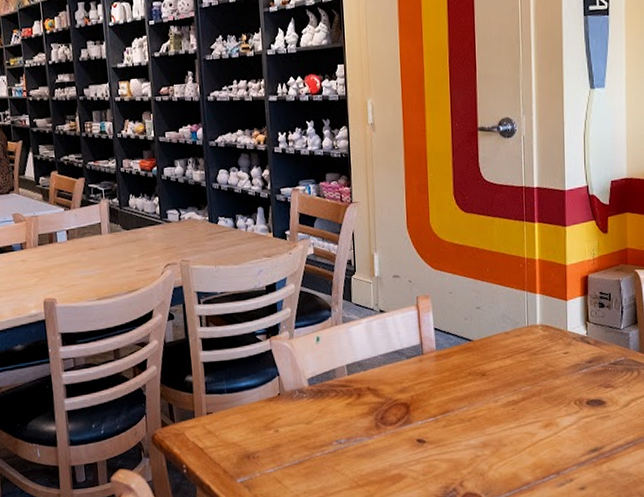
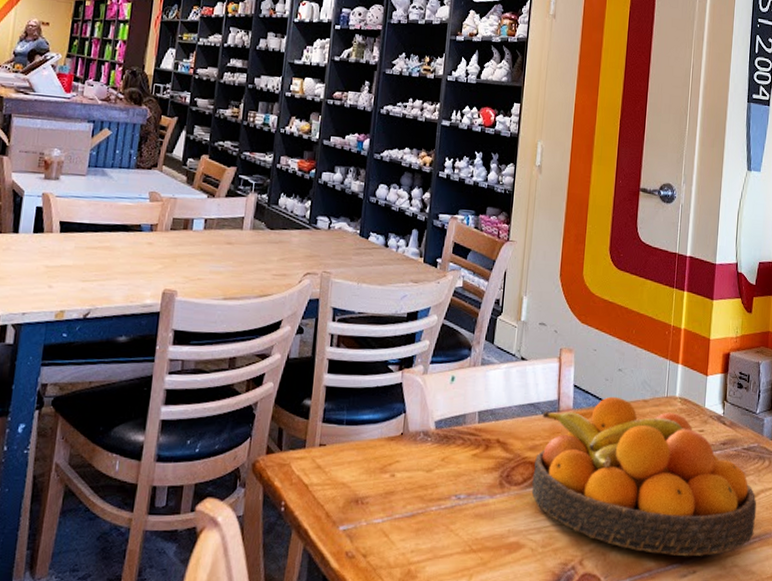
fruit bowl: none [405,333,629,469] -> present [531,396,757,557]

